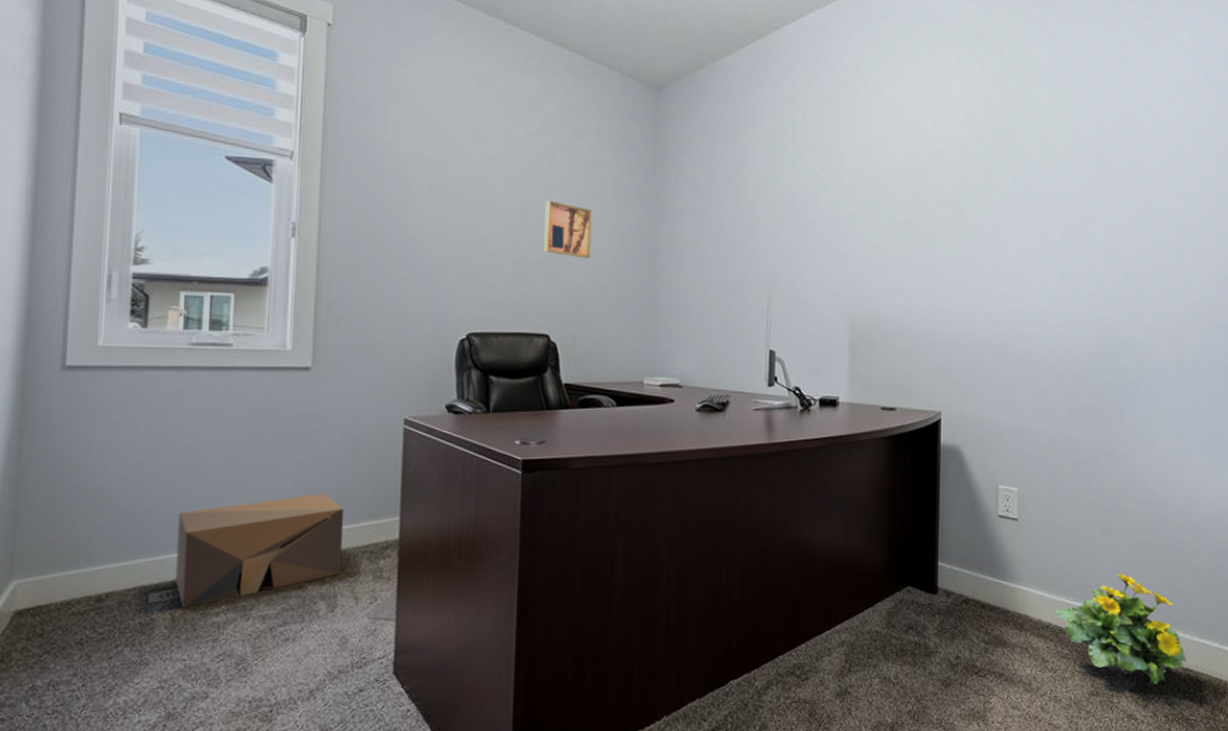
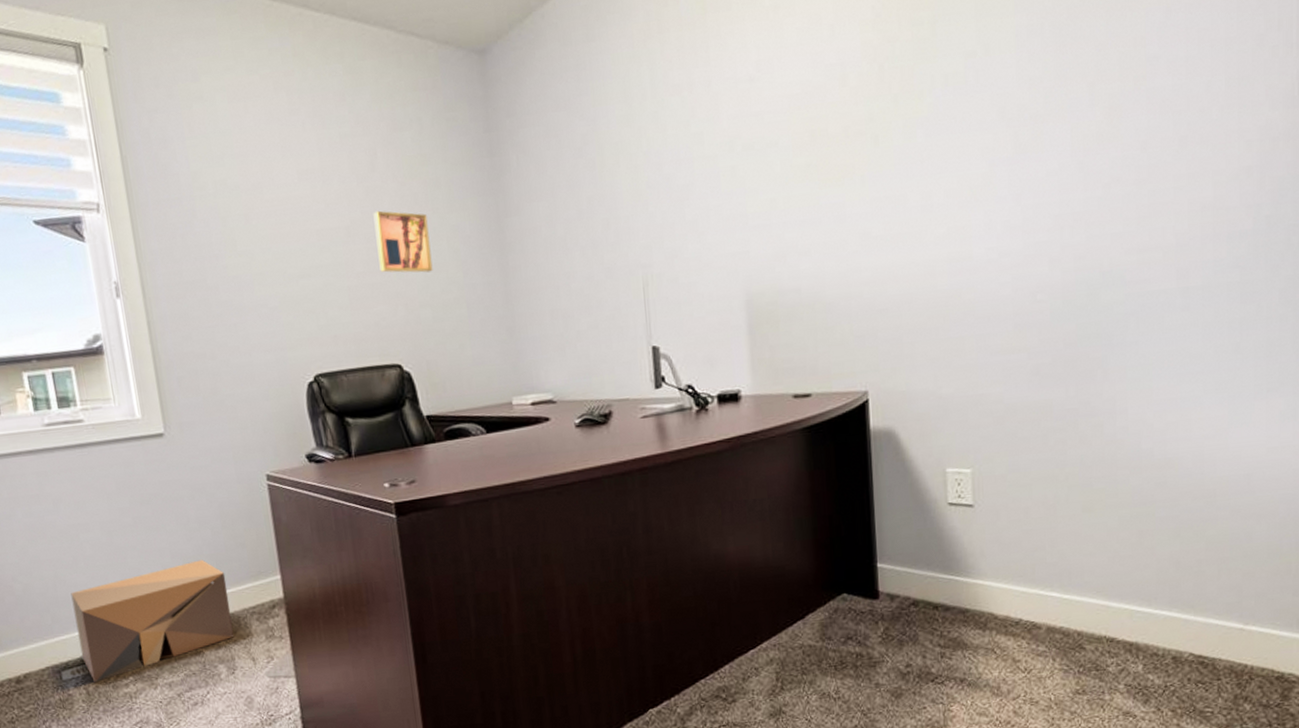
flowering plant: present [1054,573,1187,685] -> none [1025,554,1200,677]

